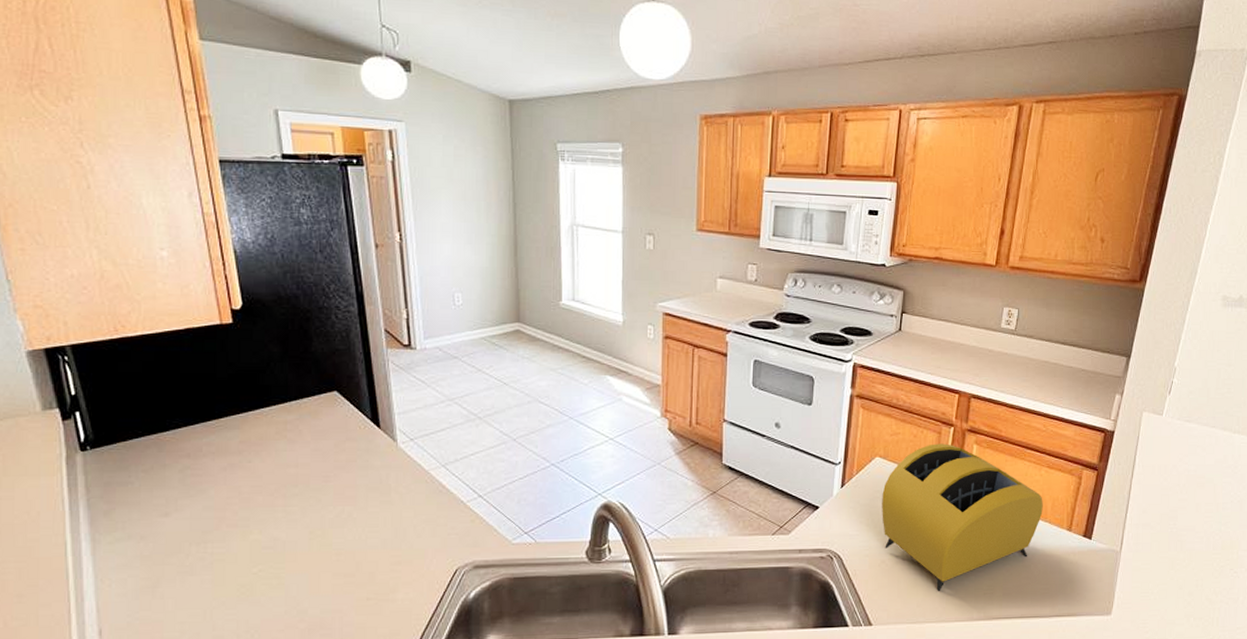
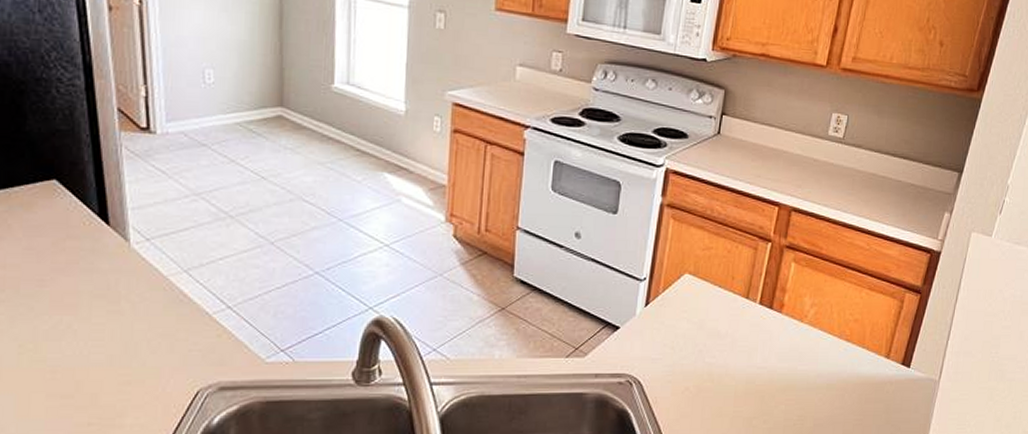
toaster: present [882,443,1043,592] -> none [688,260,862,422]

